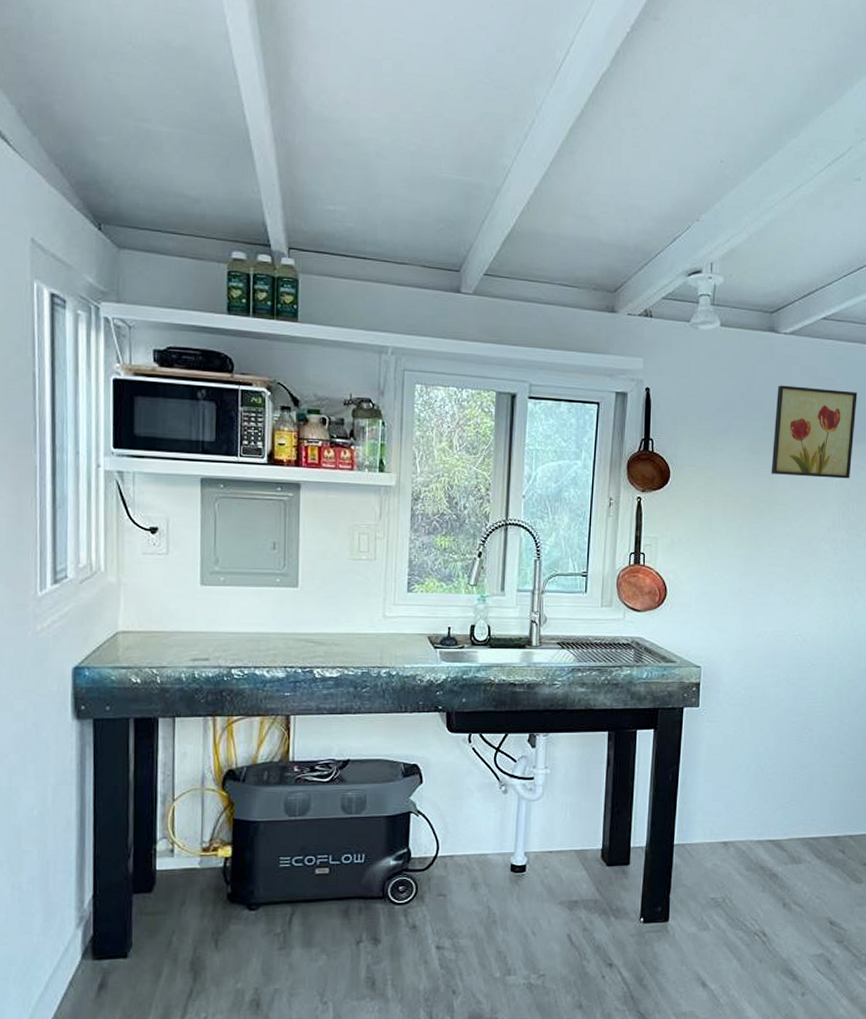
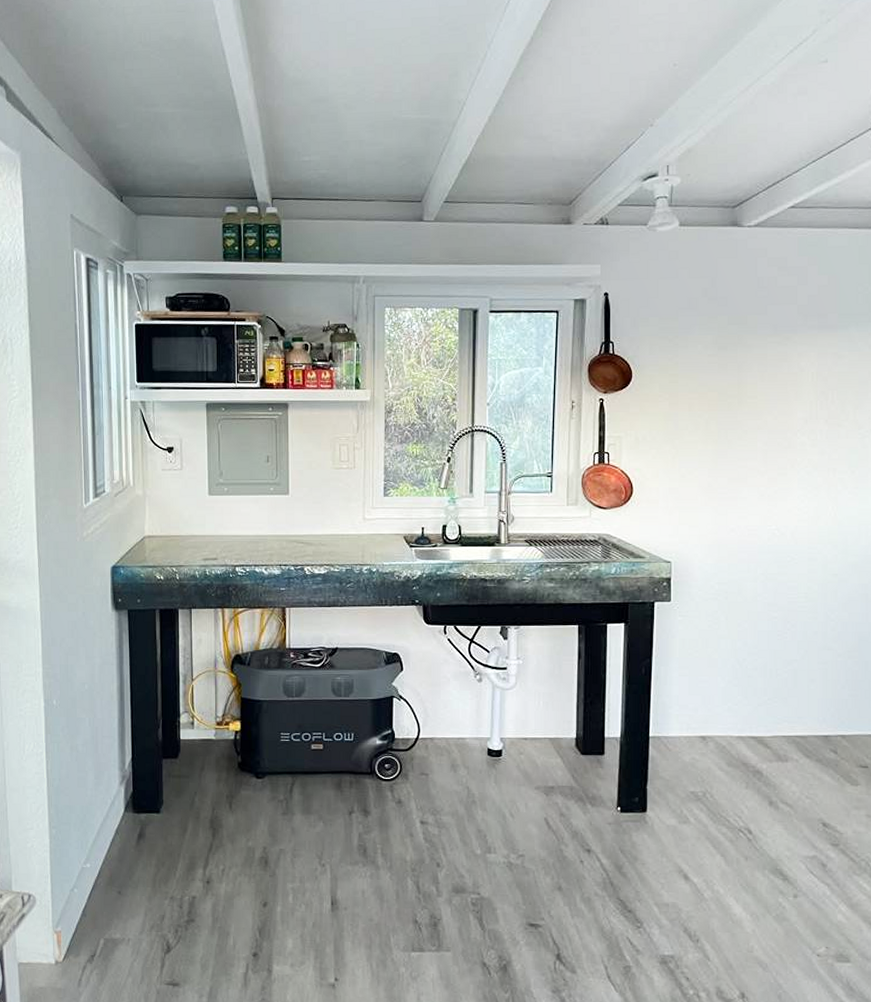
wall art: present [771,385,858,479] -> none [739,278,833,369]

